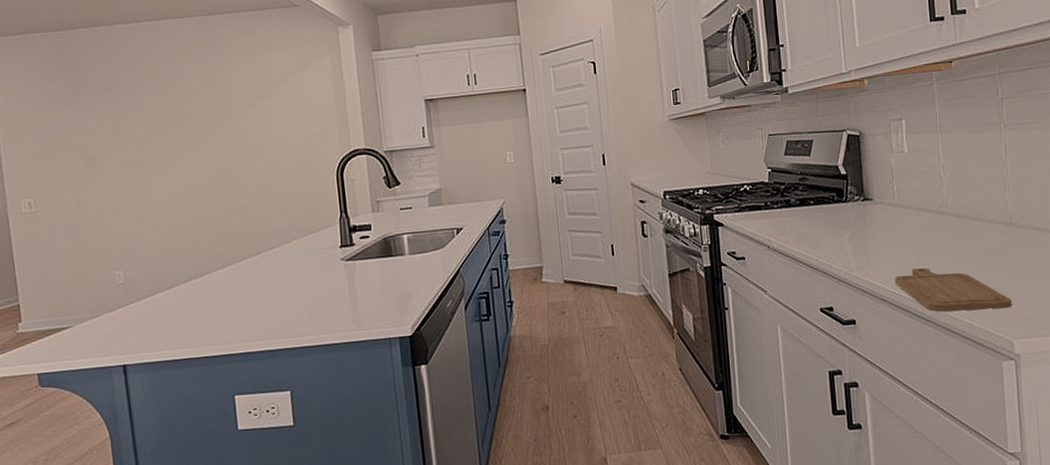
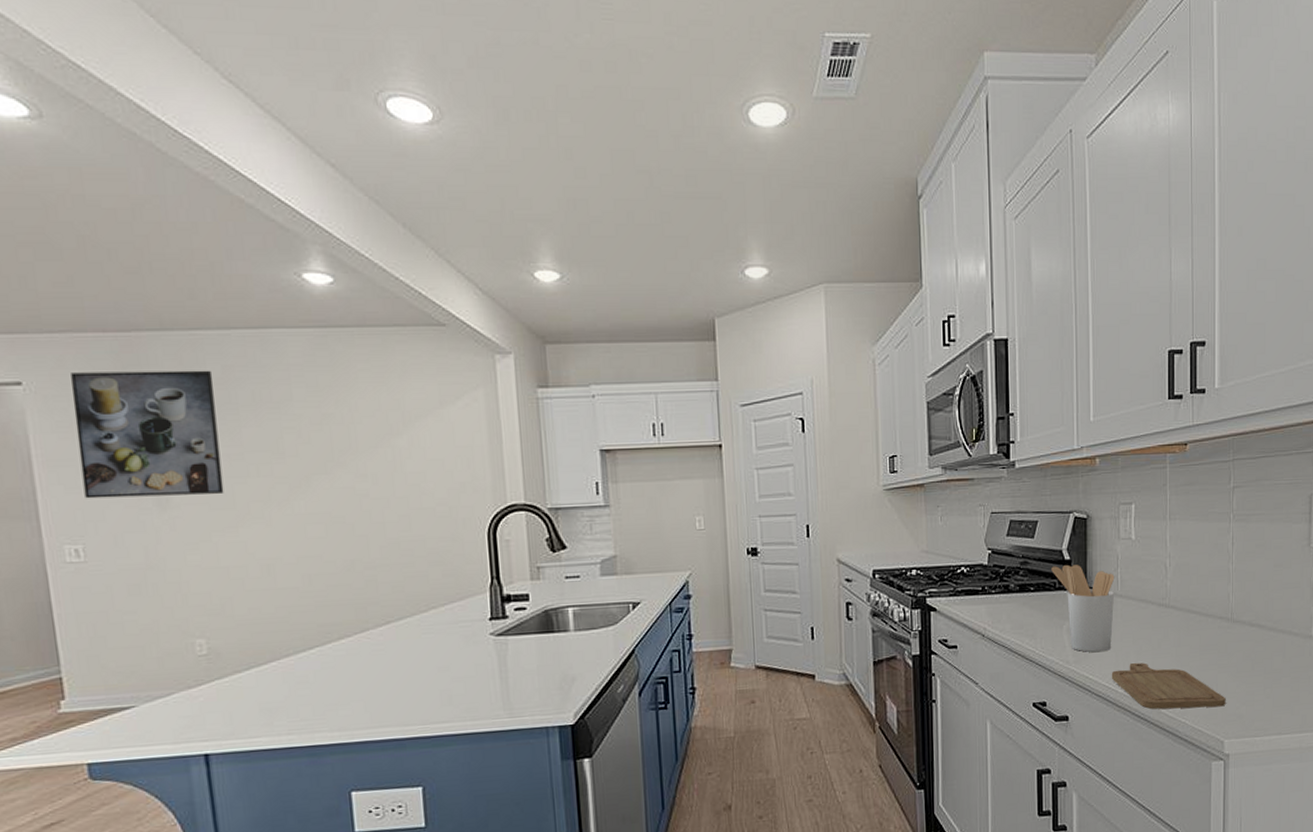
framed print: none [25,55,135,162] -> present [71,370,224,499]
utensil holder: none [829,178,893,260] -> present [1051,565,1115,653]

